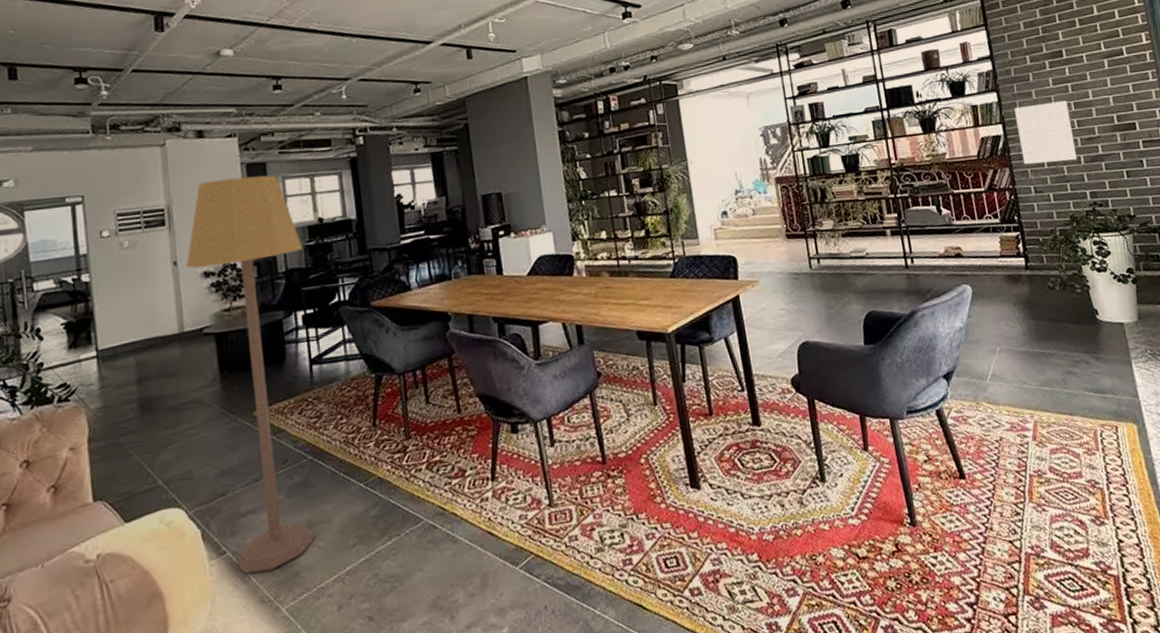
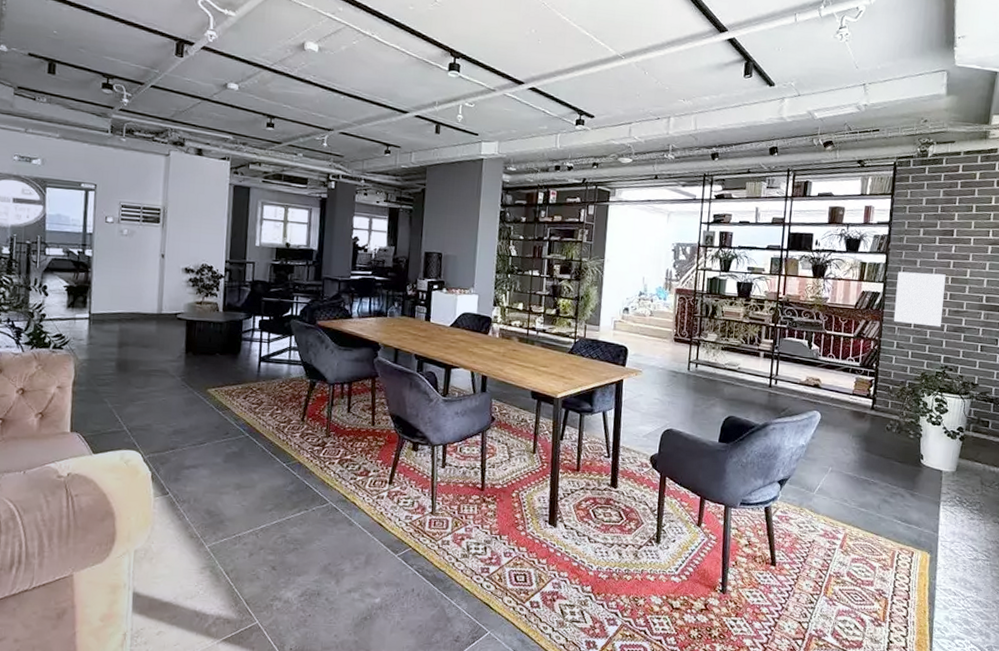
lamp: present [186,175,316,573] -> none [171,193,269,515]

